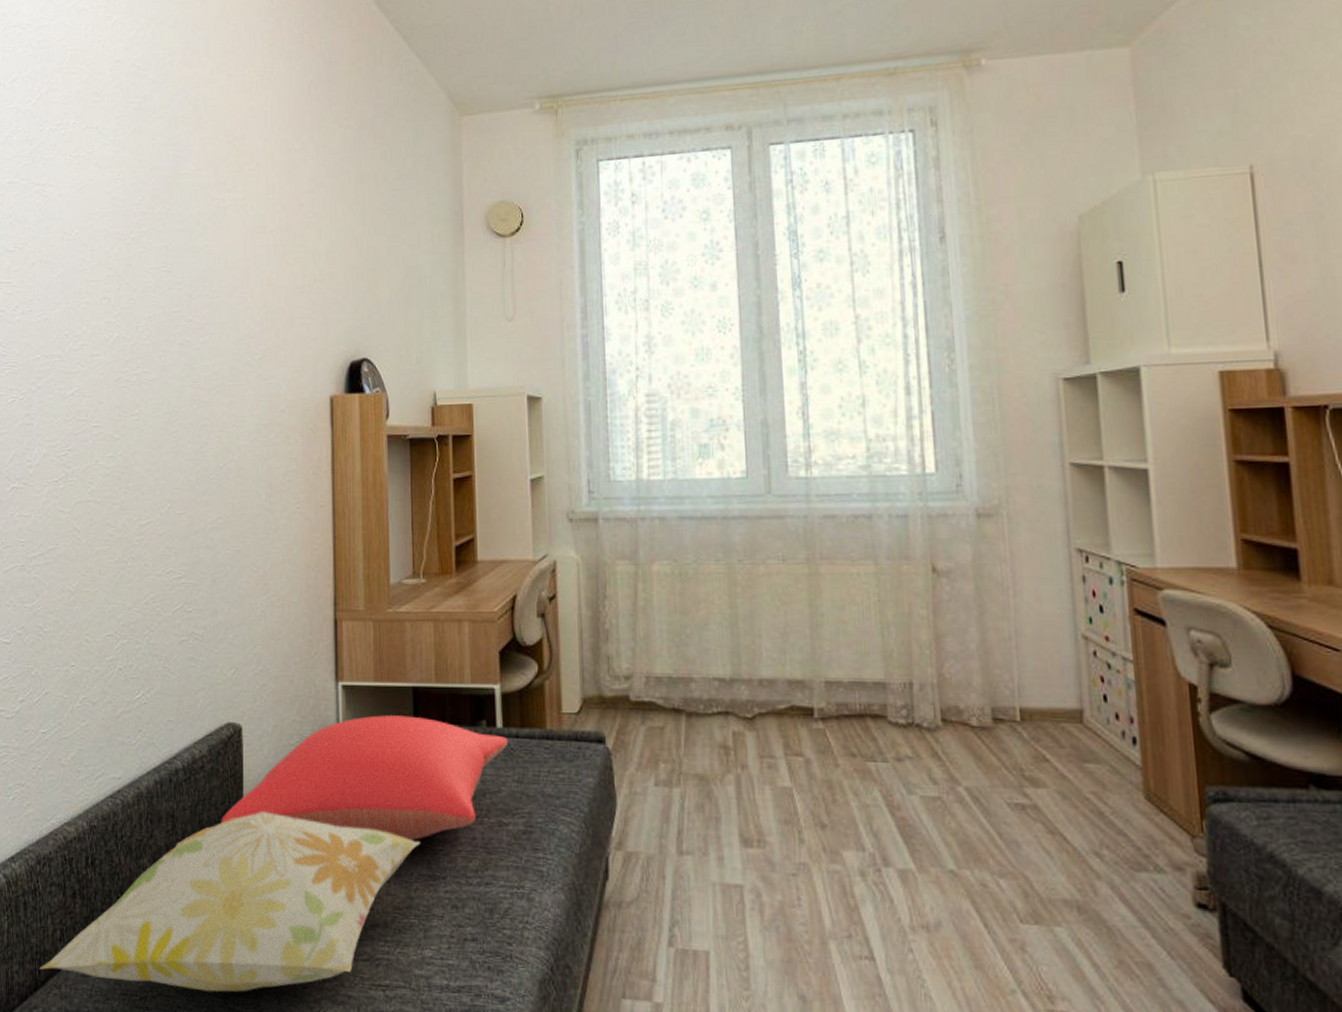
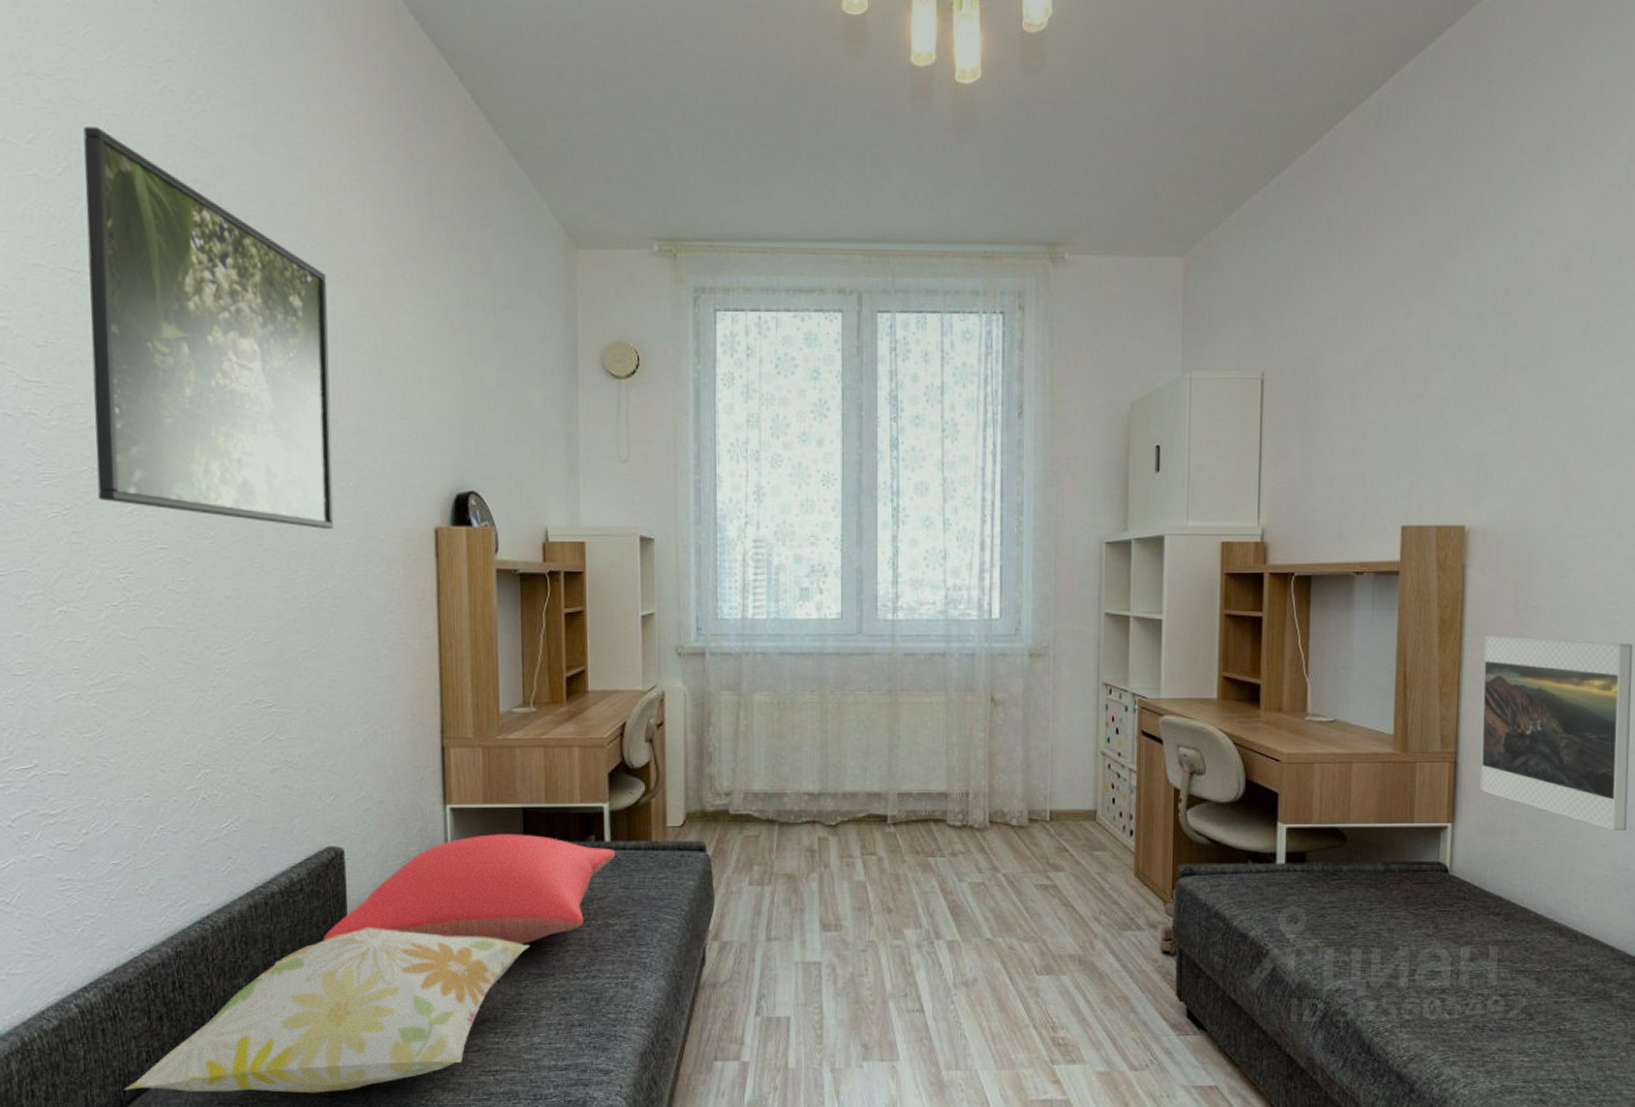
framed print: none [48,62,241,402] -> present [83,127,334,529]

